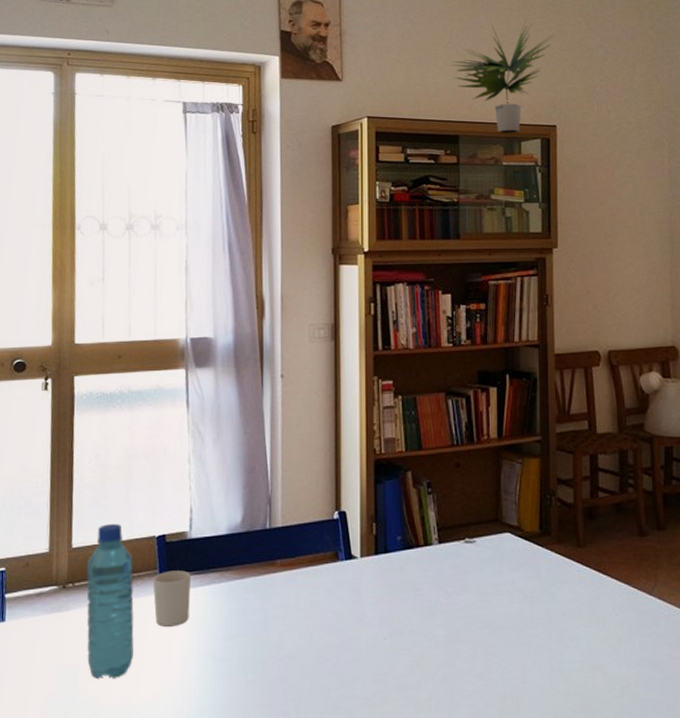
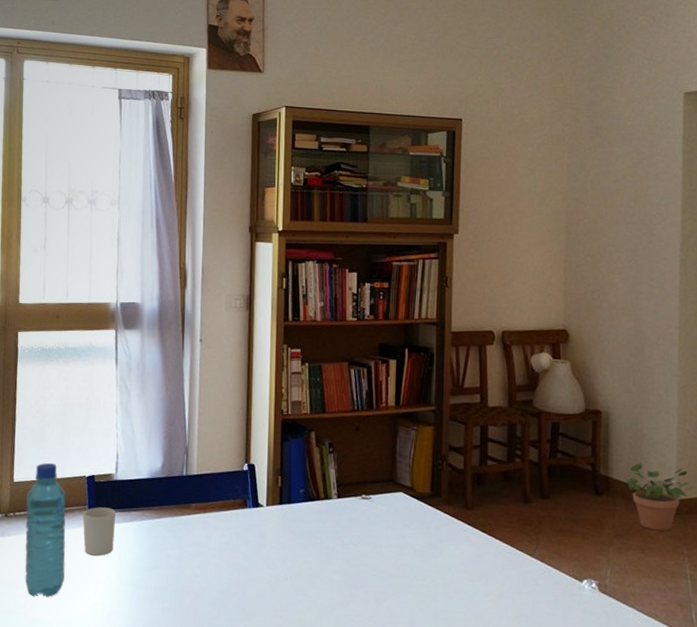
plant: present [452,20,554,134] -> none [366,19,464,126]

